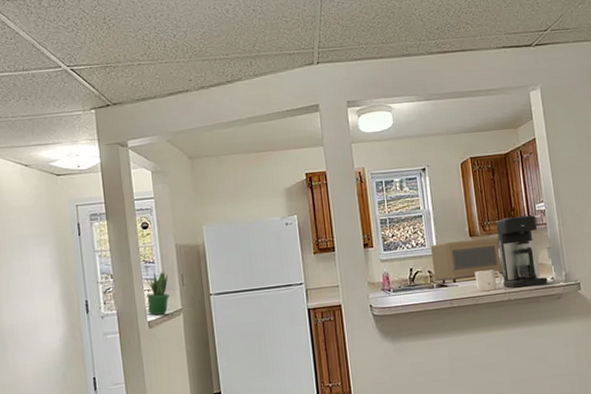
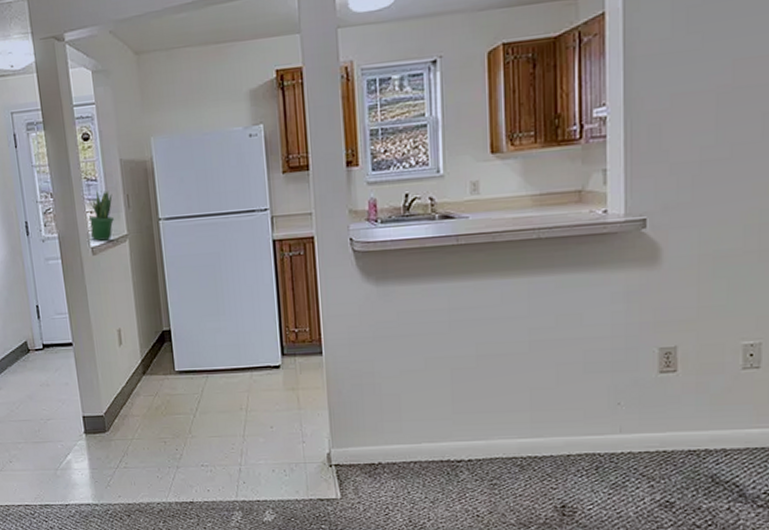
microwave: present [431,237,504,284] -> none [436,154,534,215]
mug: present [474,269,502,292] -> none [493,197,531,227]
coffee maker: present [496,215,548,288] -> none [531,123,598,223]

